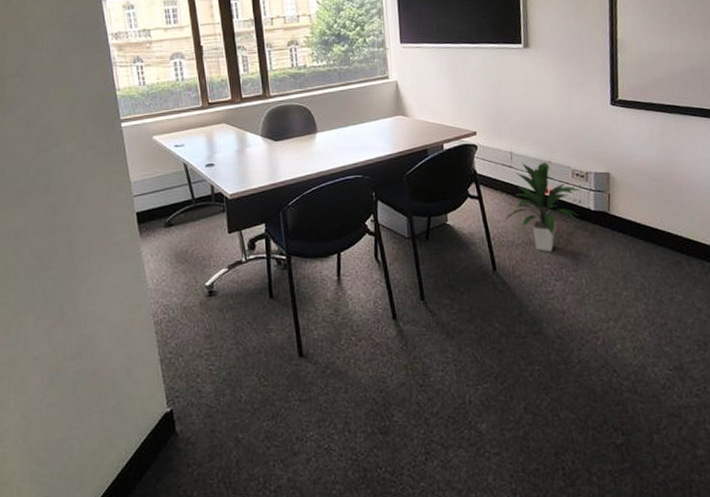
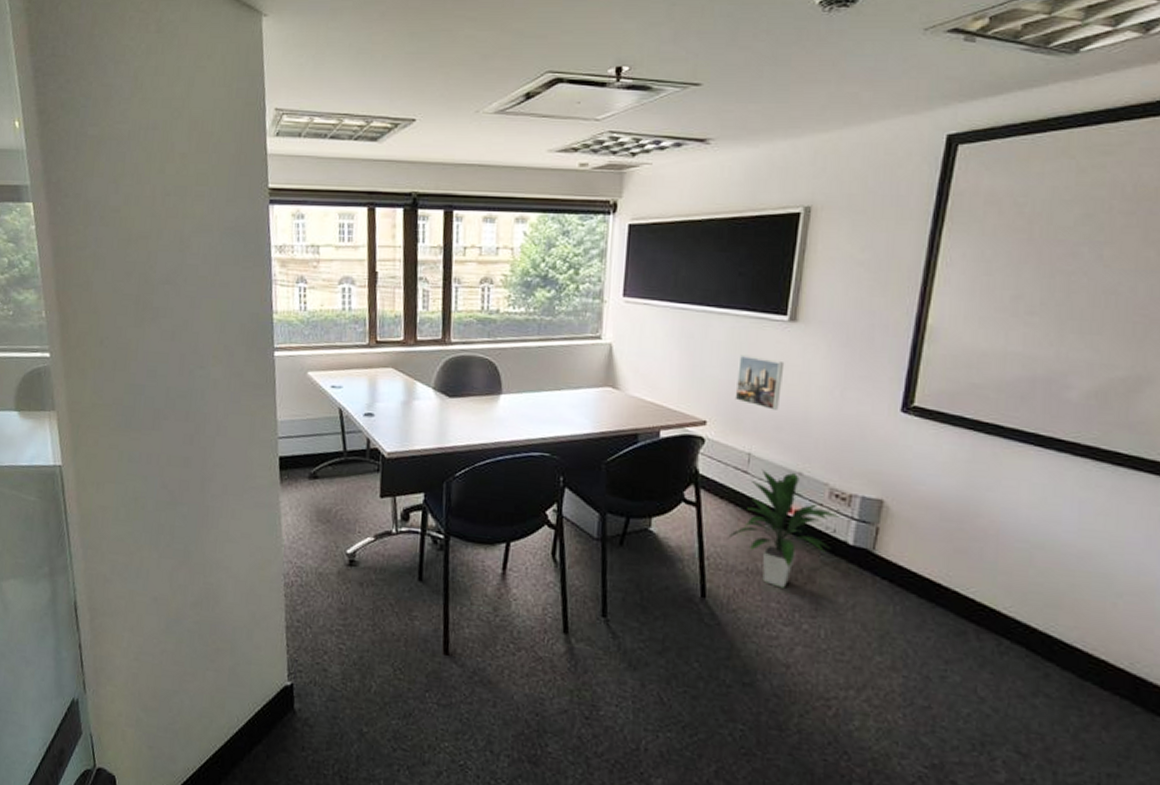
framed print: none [492,77,527,117] -> present [734,354,785,410]

